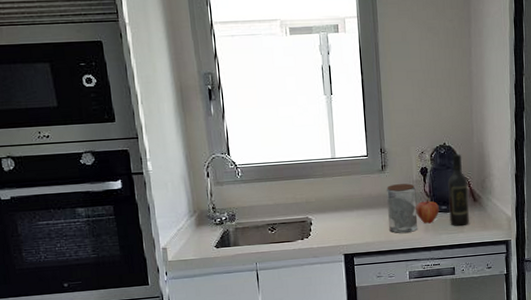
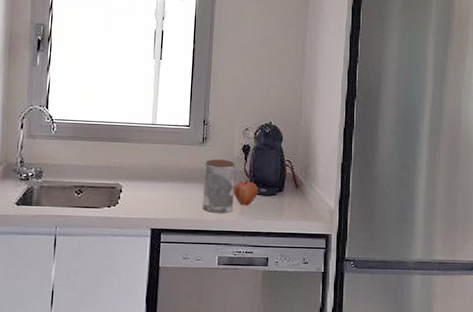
wine bottle: present [448,154,469,226] -> none [267,135,292,212]

